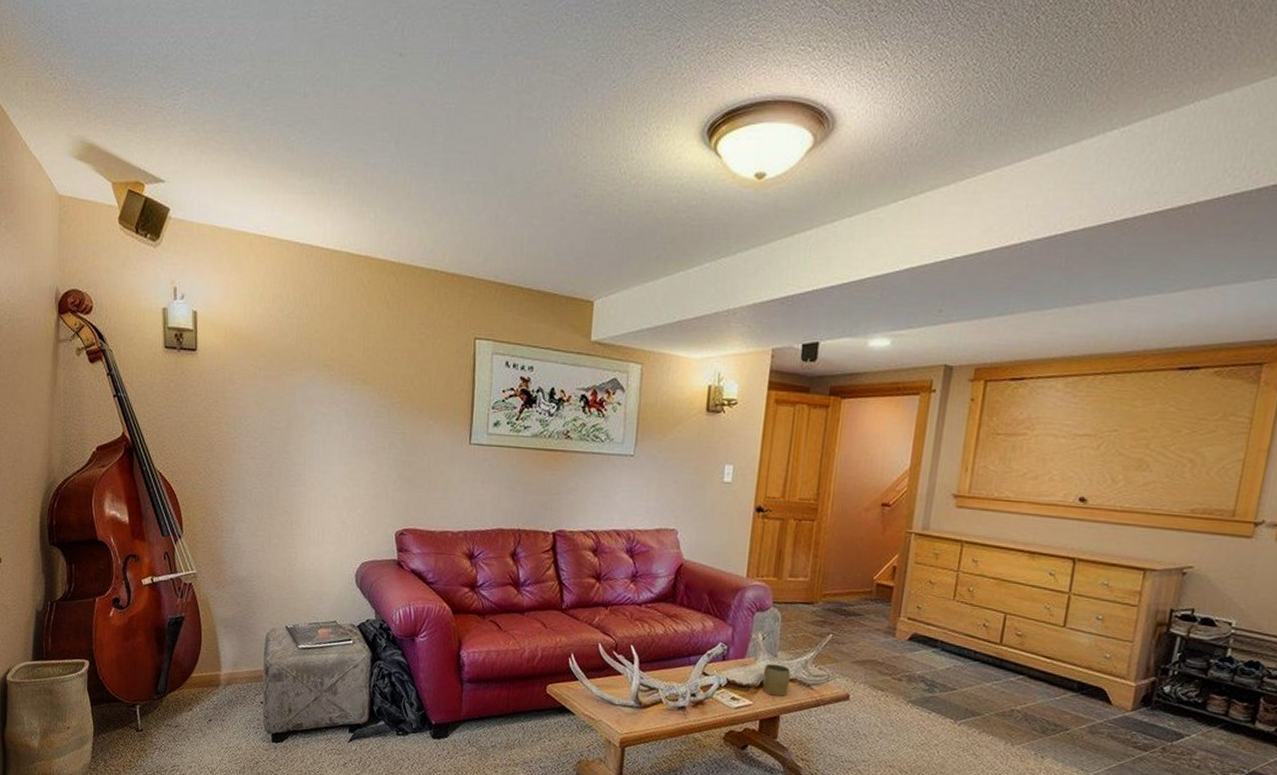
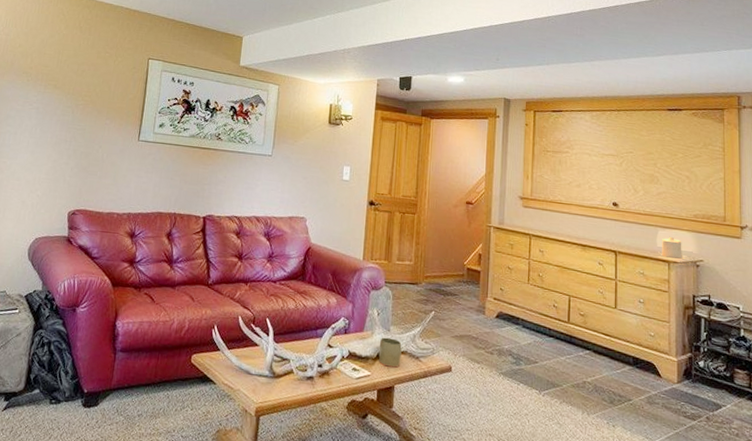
candle: none [1137,537,1168,566] -> present [662,236,682,259]

